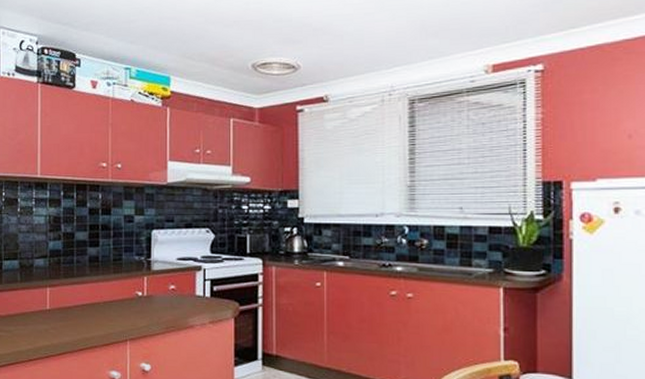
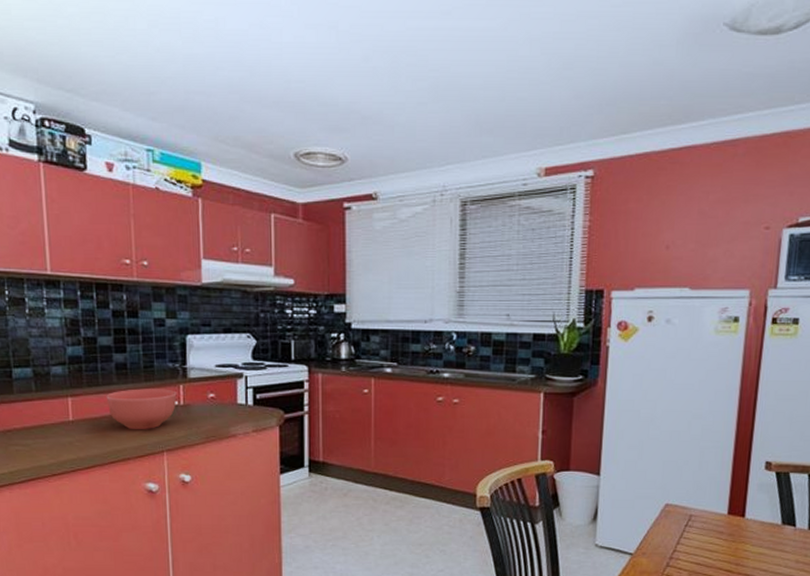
bowl: none [79,280,141,320] -> present [106,389,177,430]

